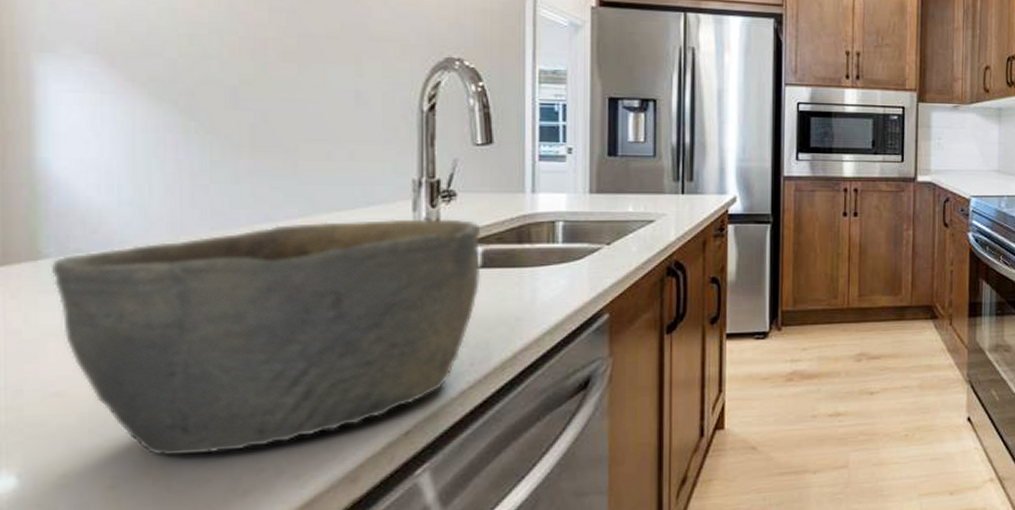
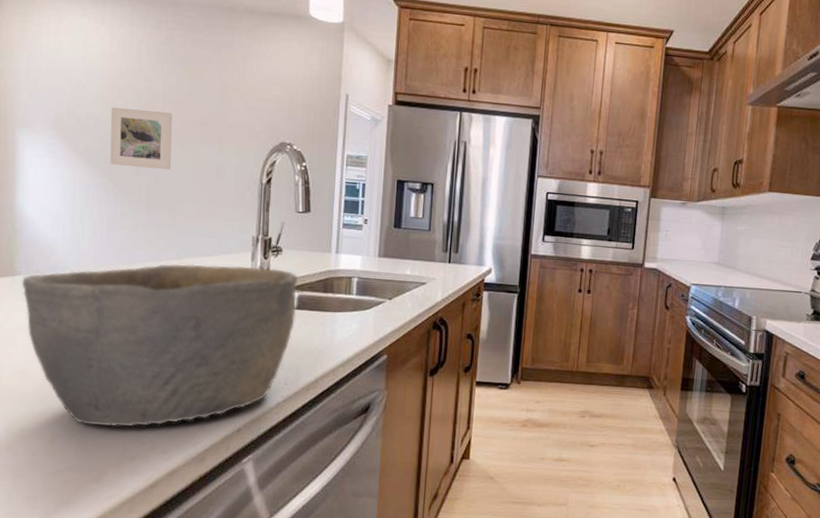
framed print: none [187,19,285,101] -> present [110,106,173,170]

